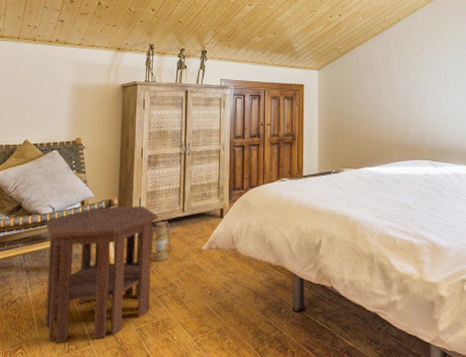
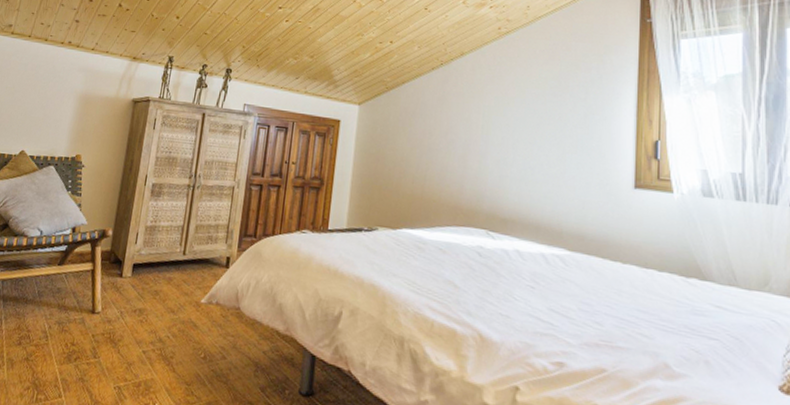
side table: present [45,206,159,343] -> none [15,236,156,393]
lantern: present [150,215,172,262] -> none [141,256,168,311]

